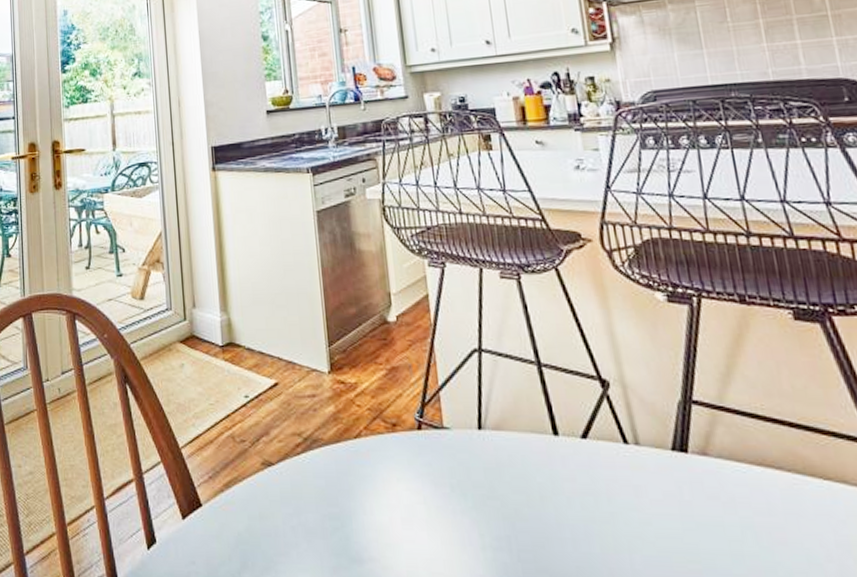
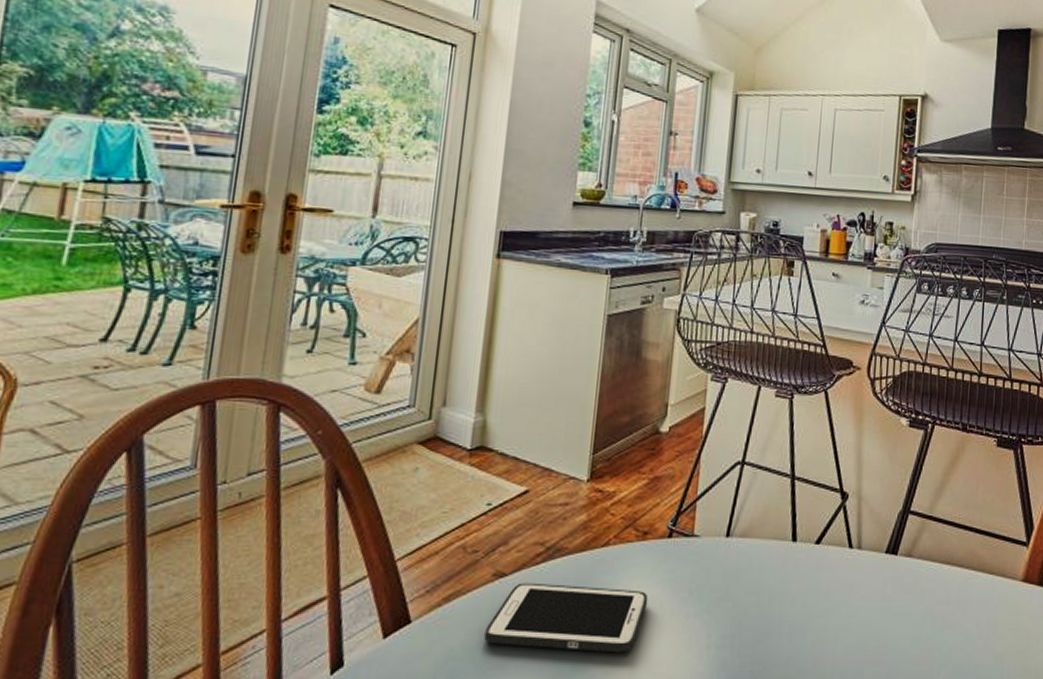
cell phone: none [264,472,411,548] -> present [484,582,648,653]

